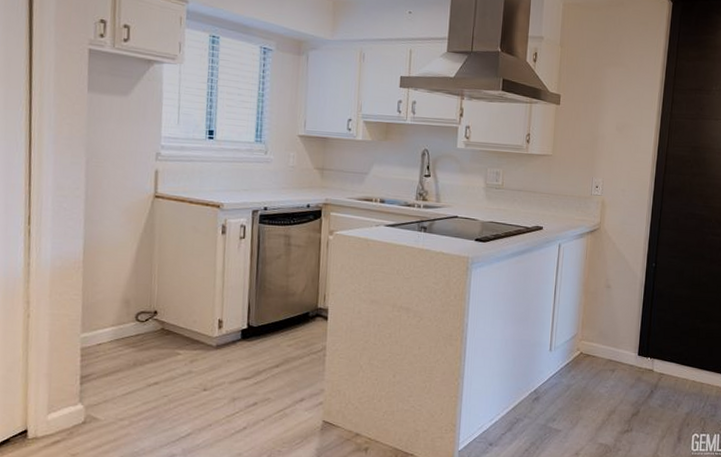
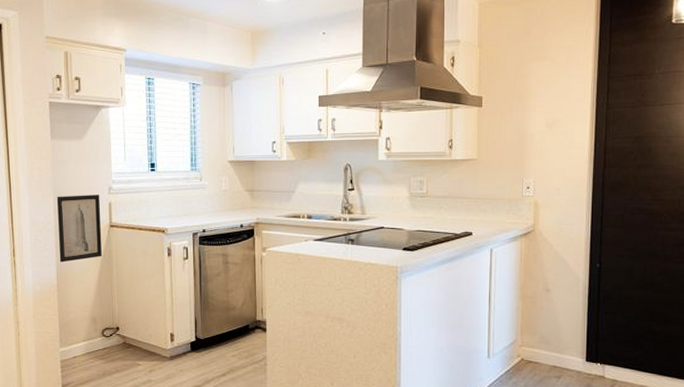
wall art: none [88,158,145,235] -> present [56,195,103,263]

